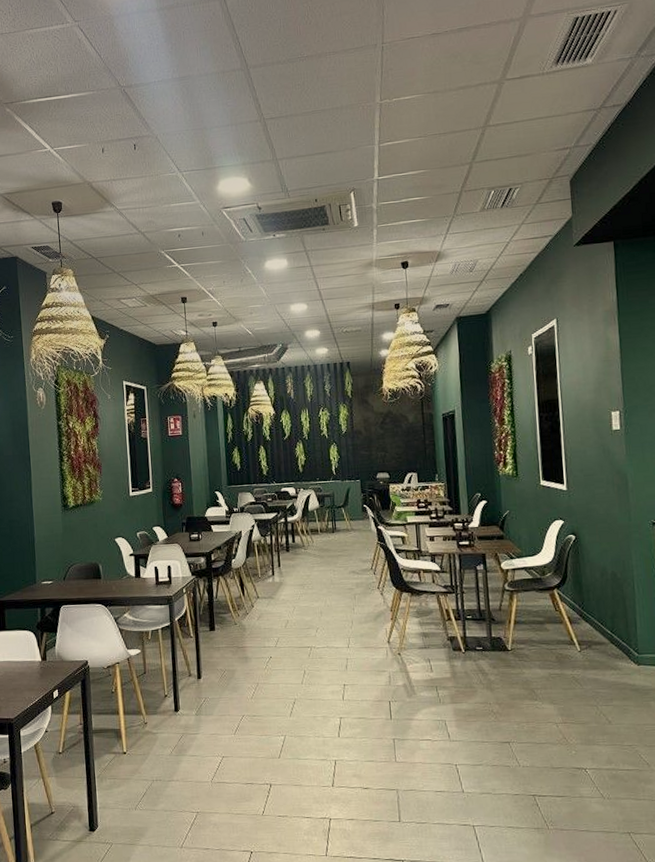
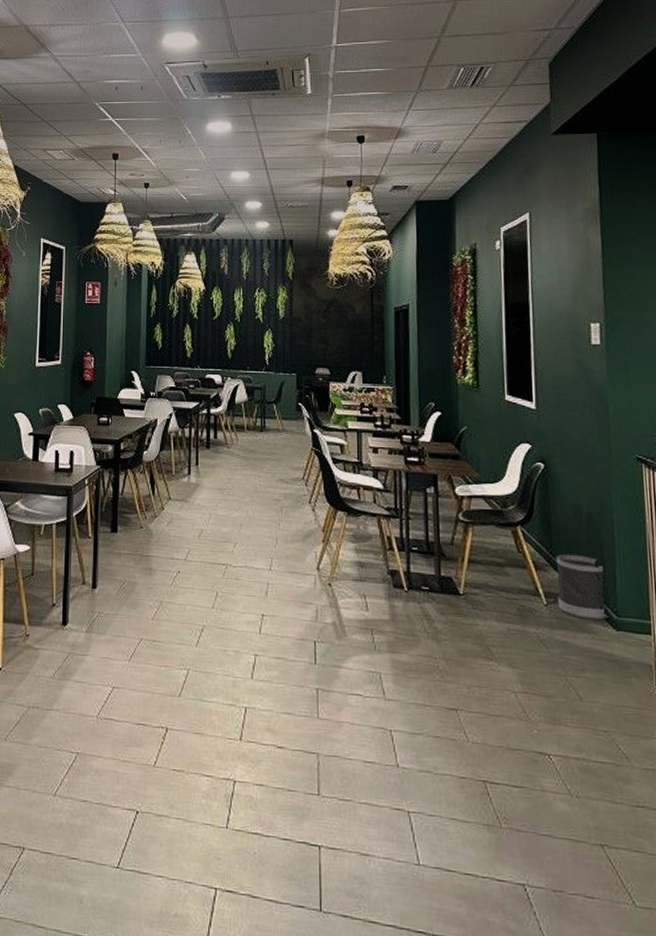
wastebasket: none [586,607,630,659] -> present [555,554,608,620]

